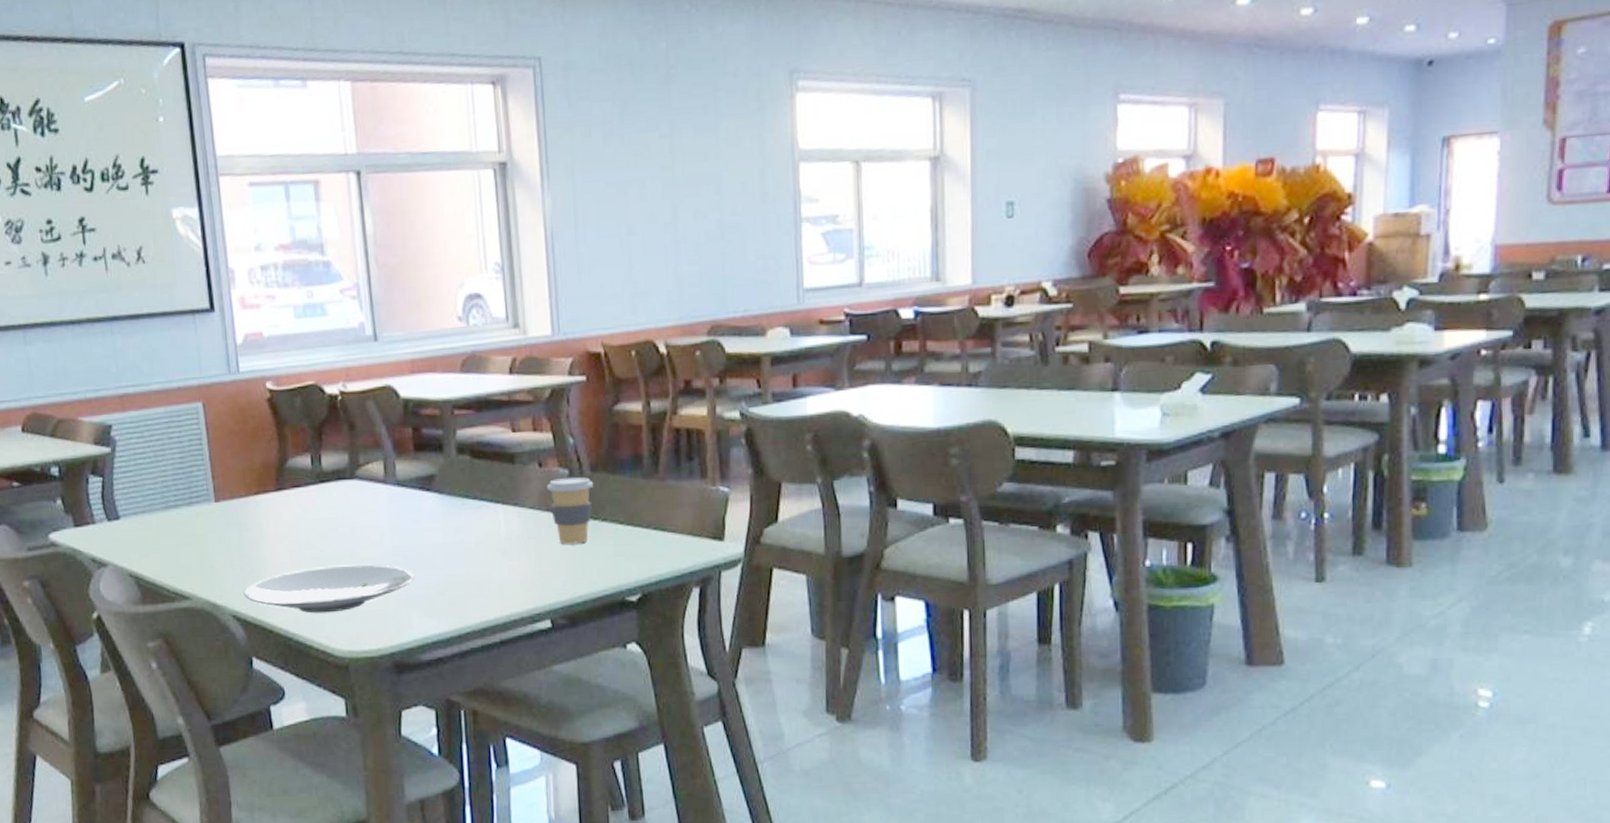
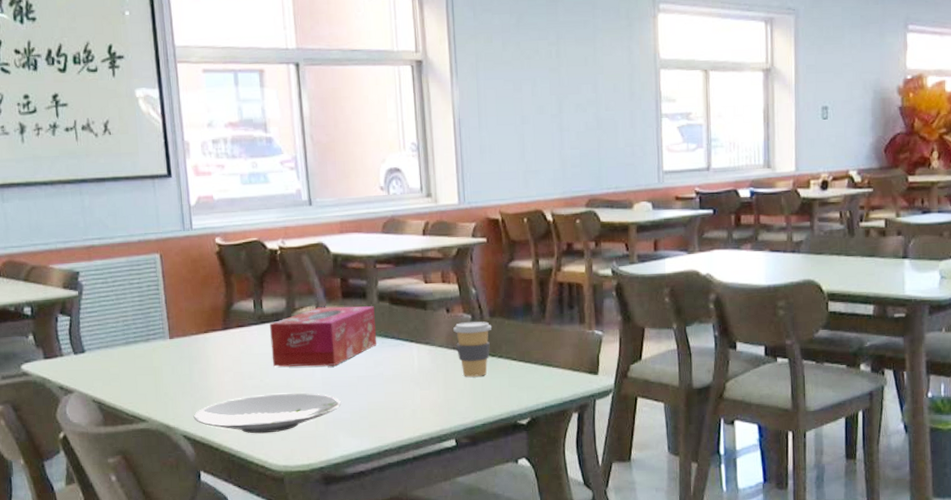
tissue box: none [330,460,457,534] -> present [270,306,377,367]

